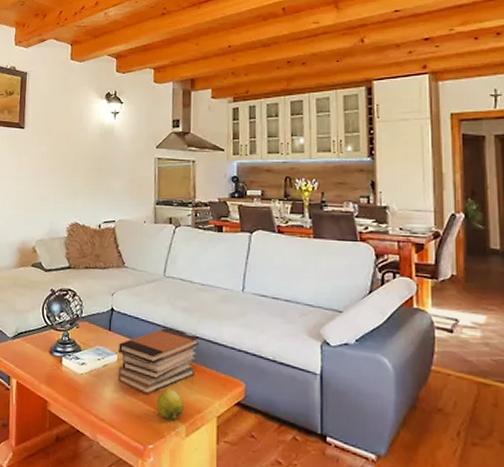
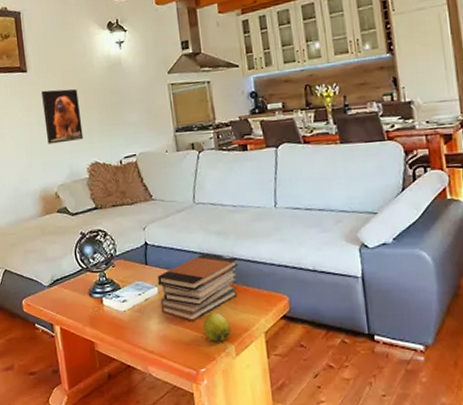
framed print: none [33,148,69,200] -> present [41,89,84,144]

